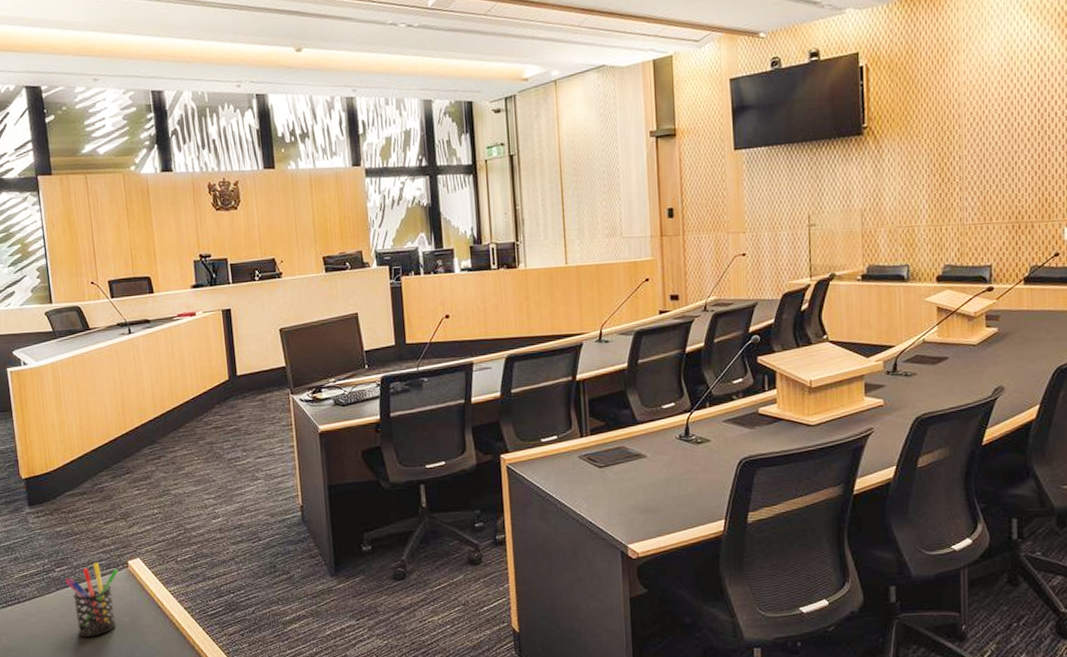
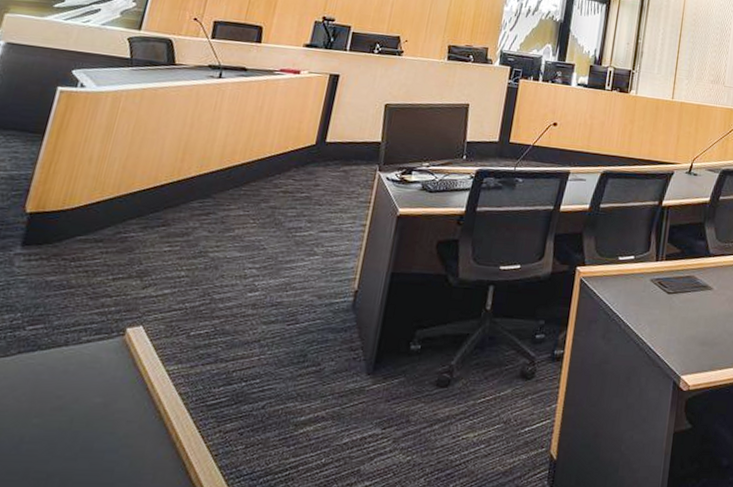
pen holder: present [65,562,119,637] -> none [26,324,110,418]

